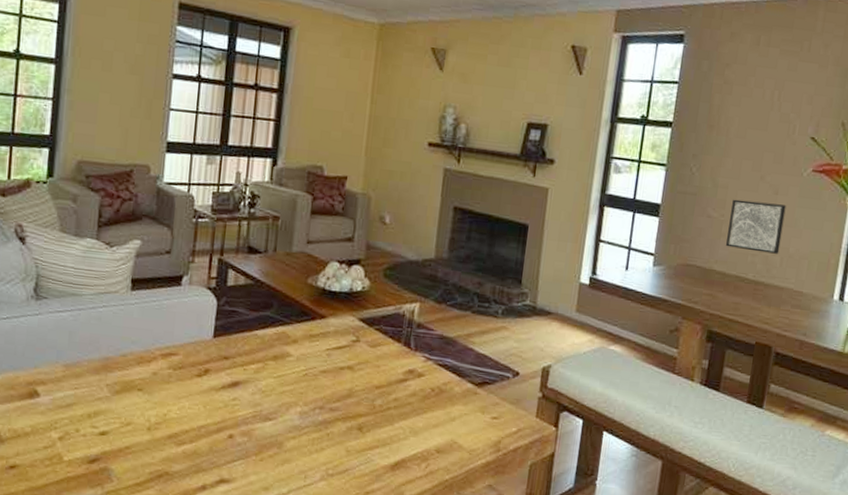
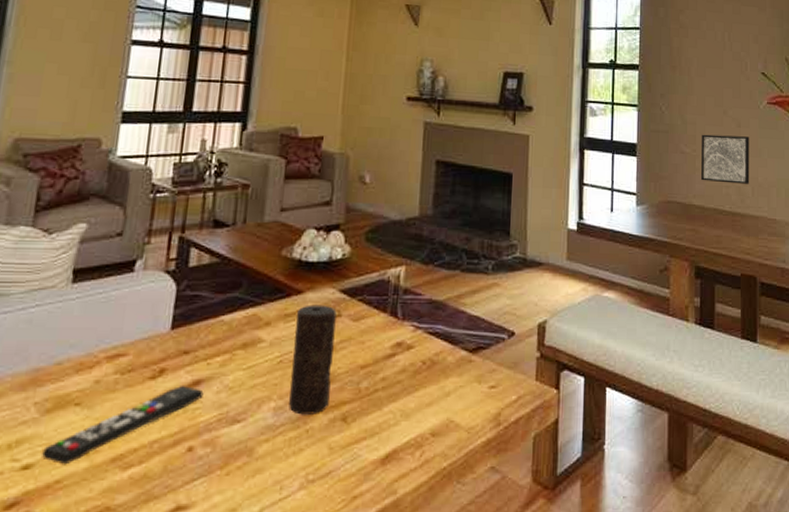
remote control: none [113,385,241,436] -> present [41,386,204,465]
candle: none [312,329,356,422] -> present [289,304,337,415]

